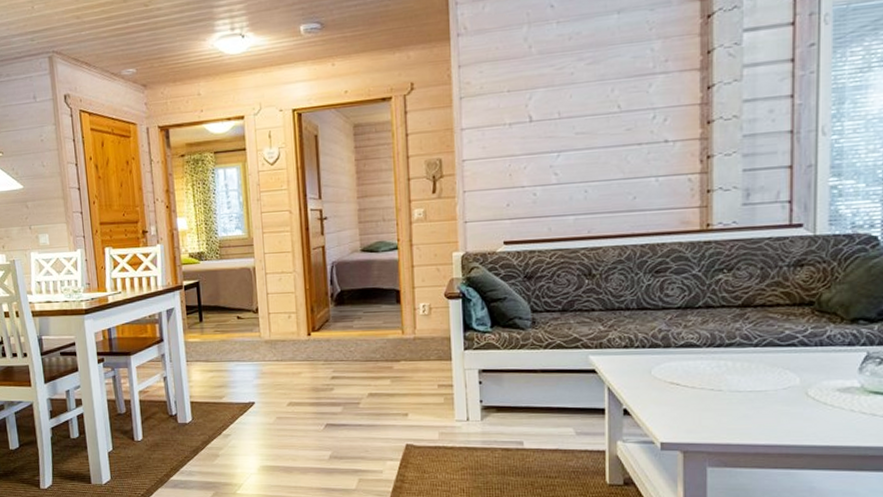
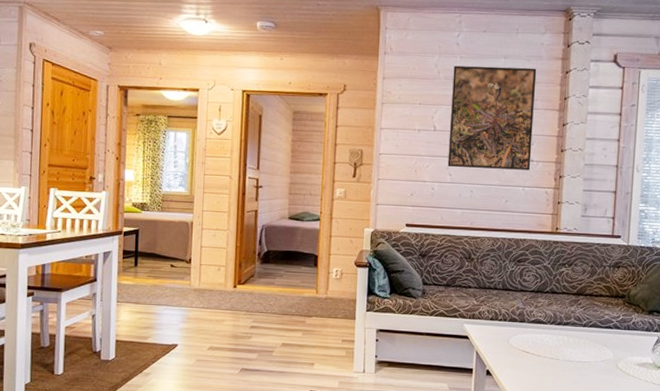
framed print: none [549,18,665,165] -> present [447,65,537,170]

